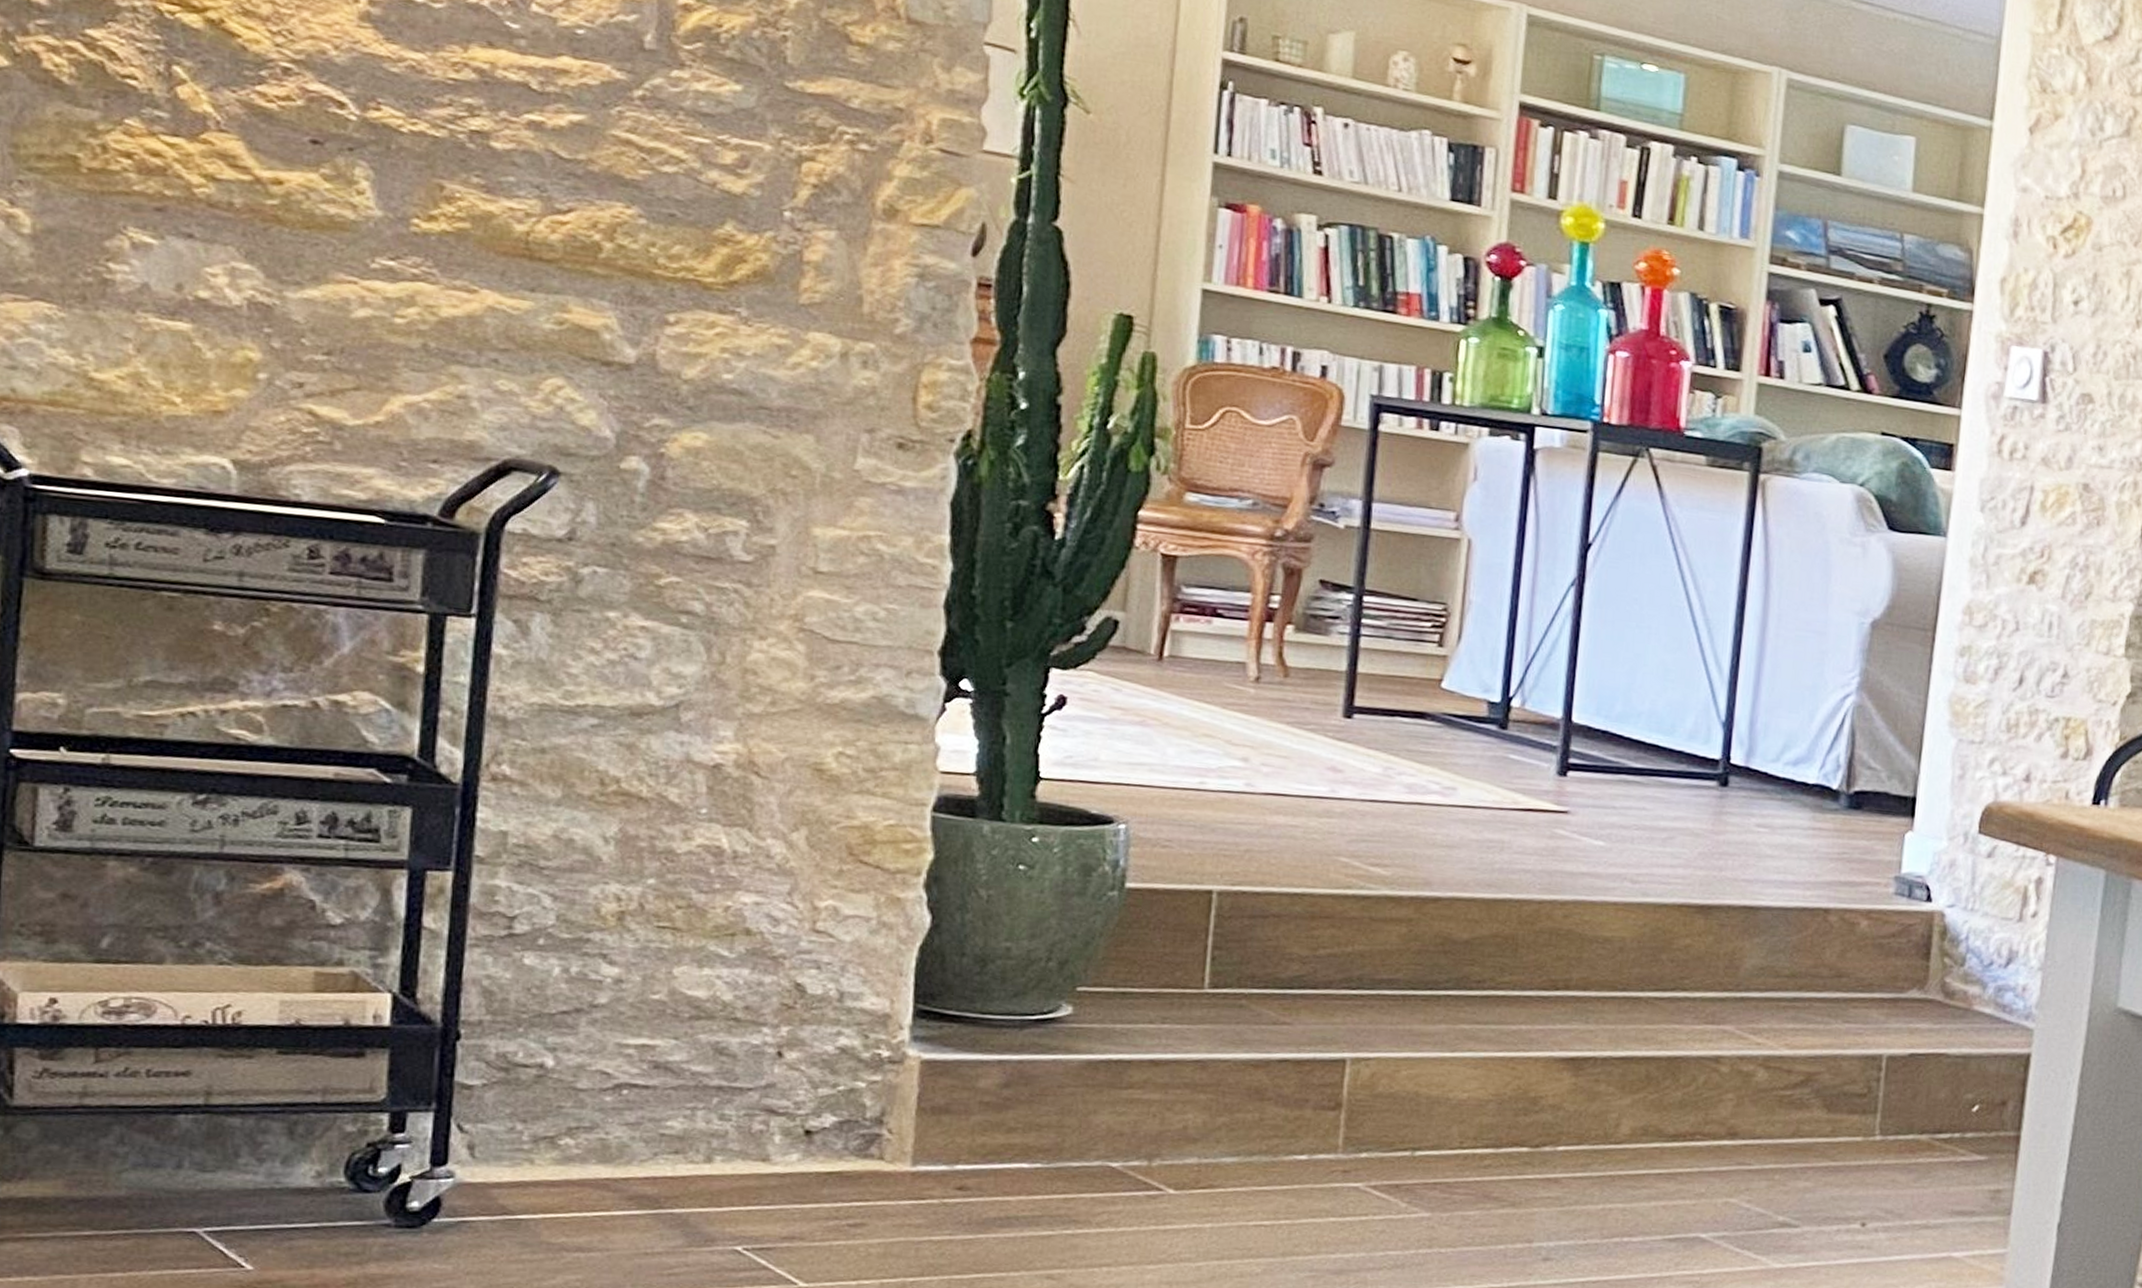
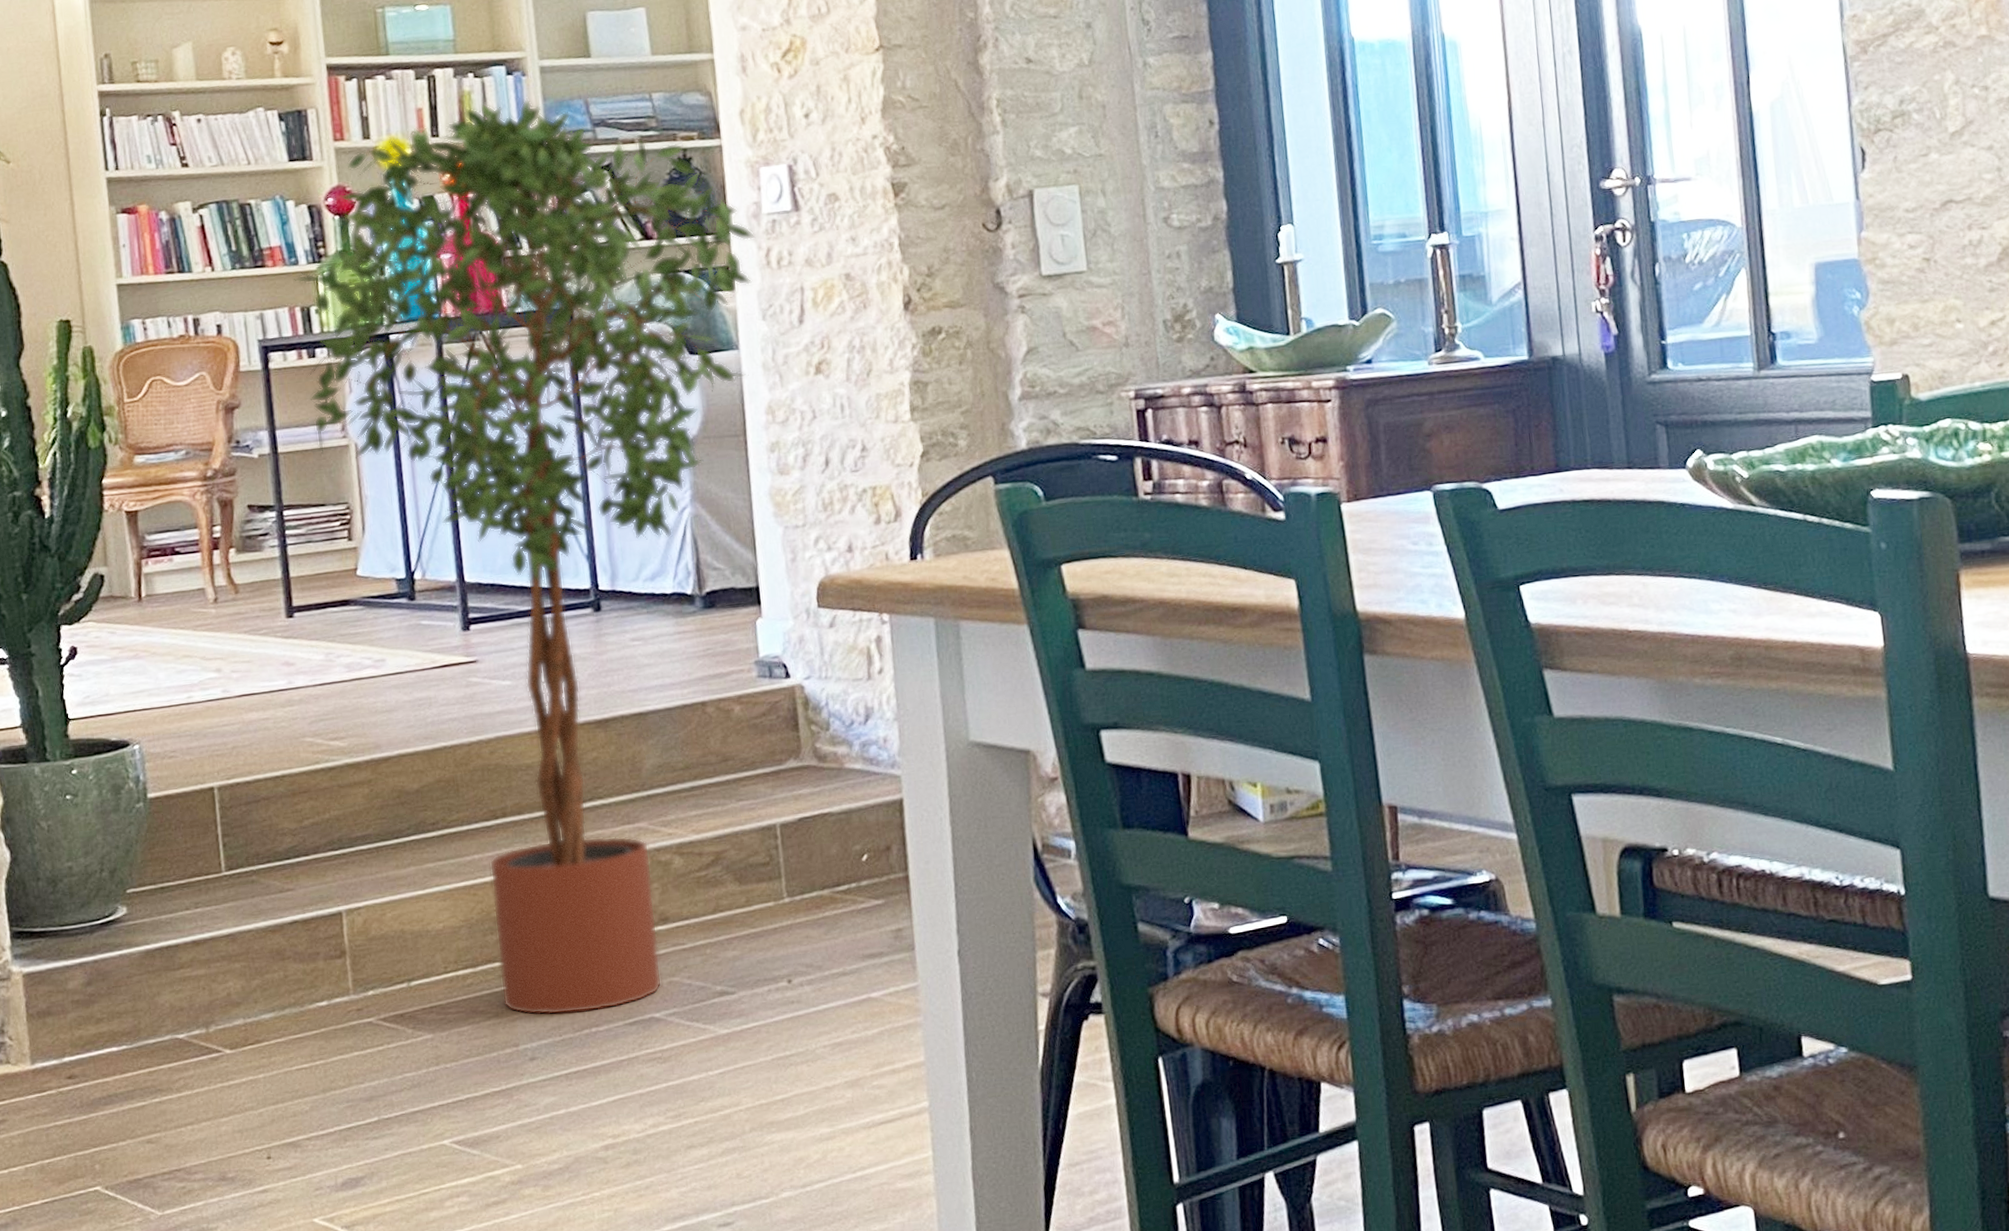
potted tree: none [1421,194,1991,1220] -> present [293,98,756,1015]

